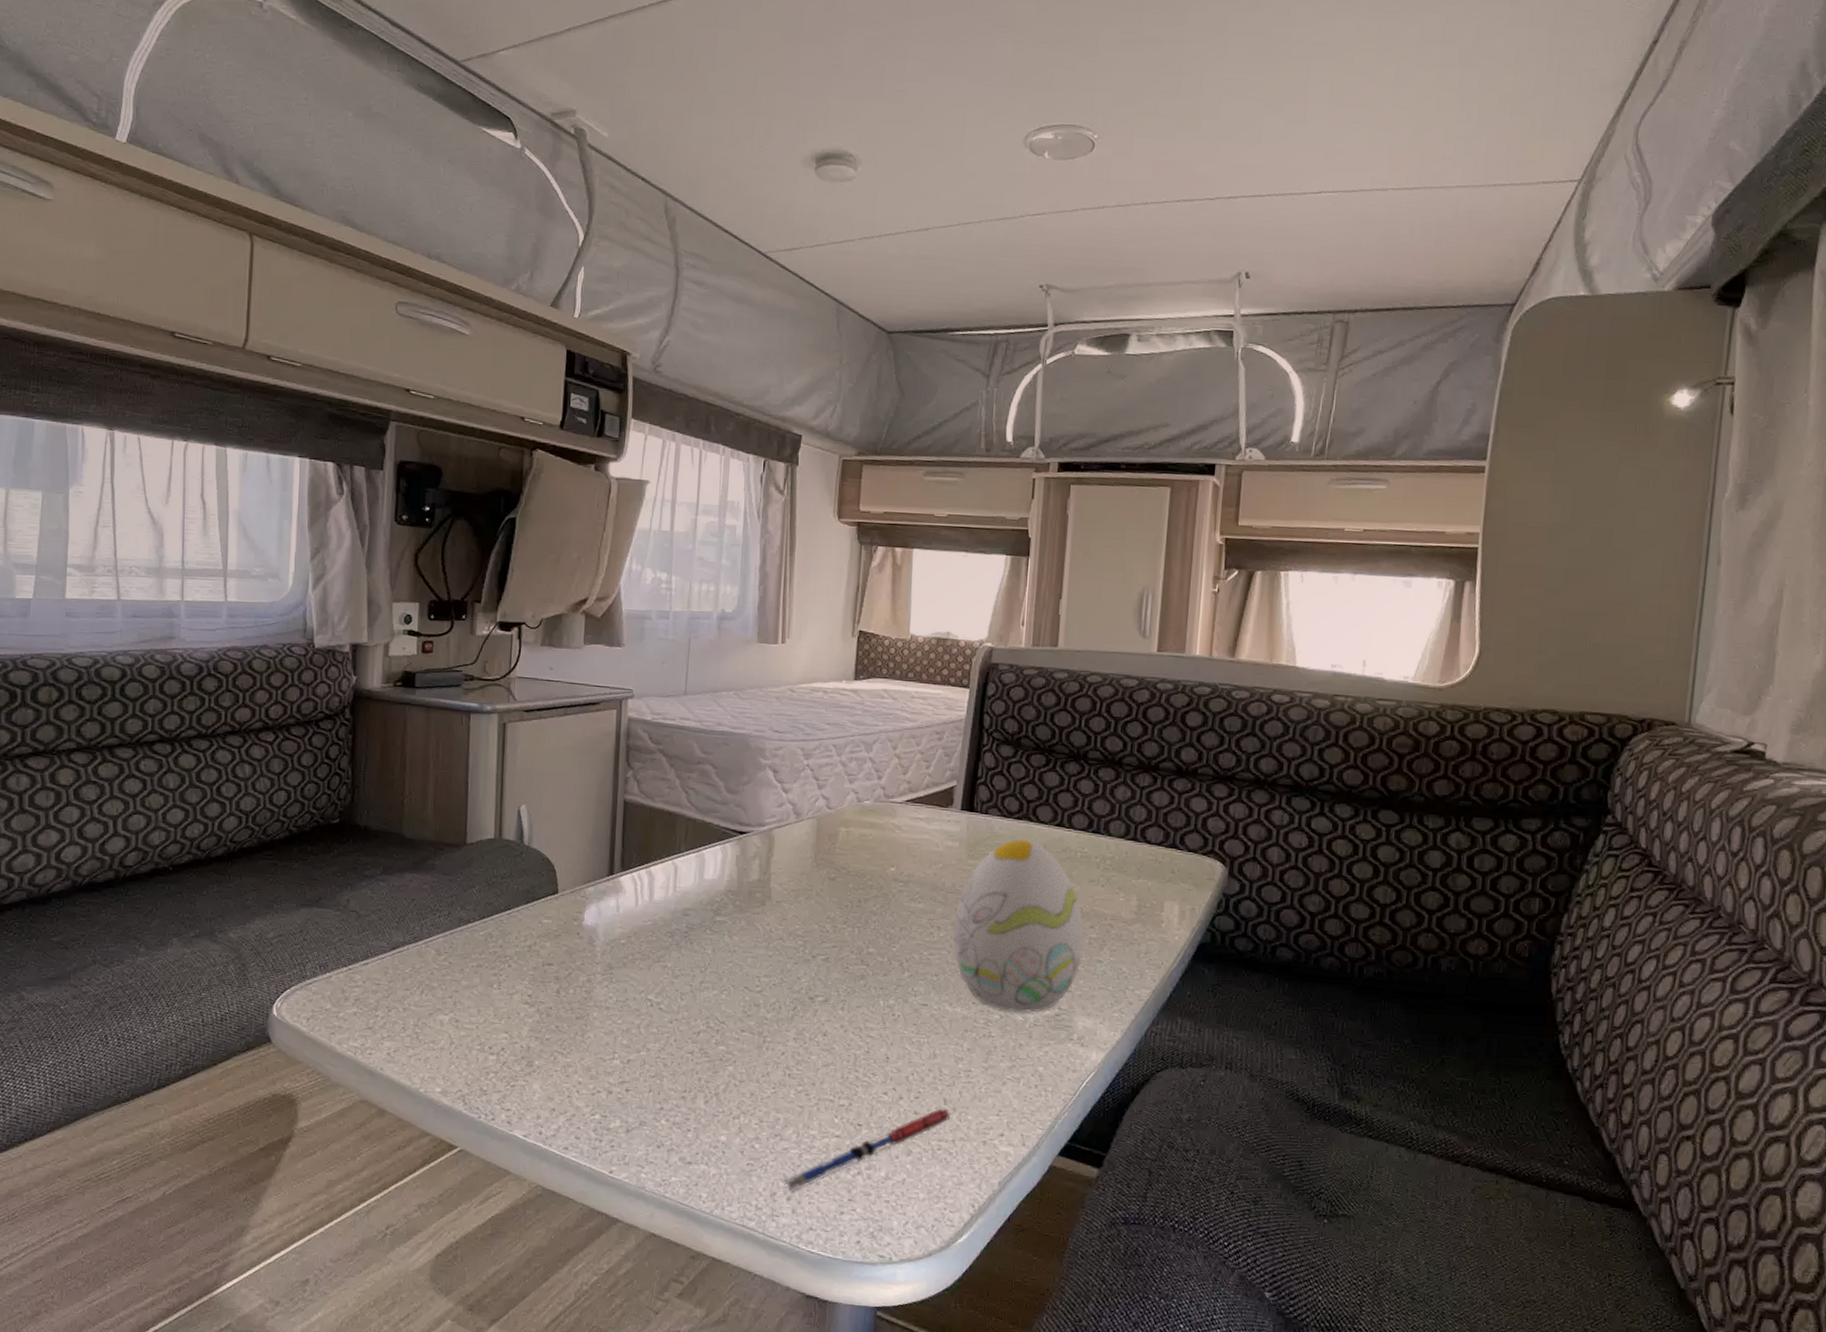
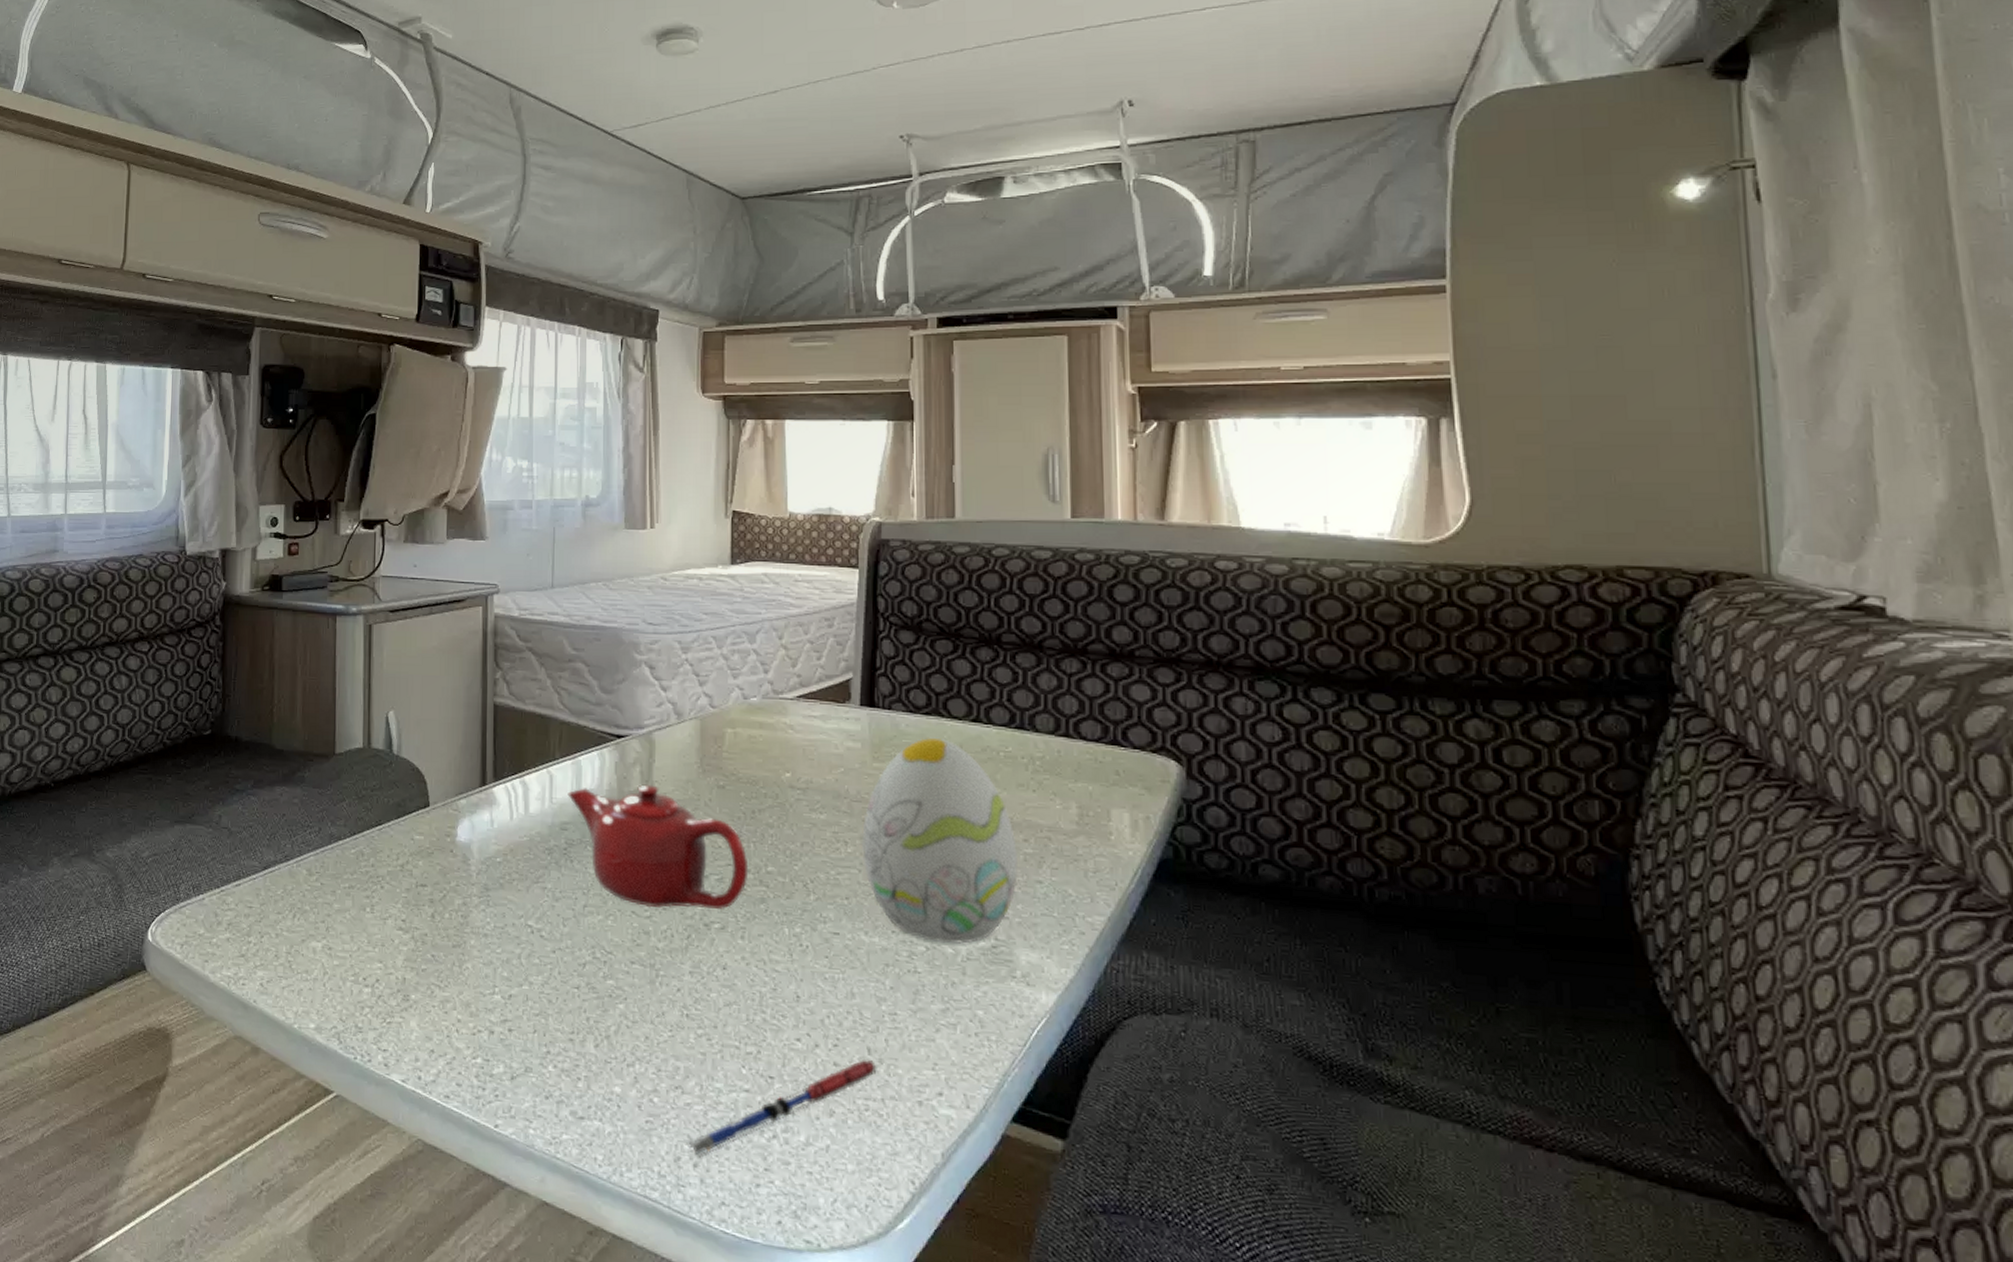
teapot: none [690,876,852,985] -> present [567,784,749,909]

